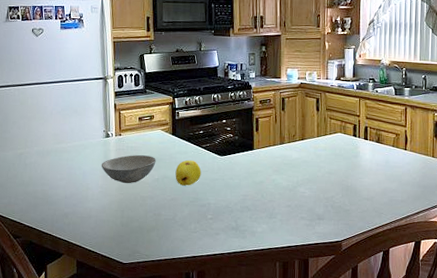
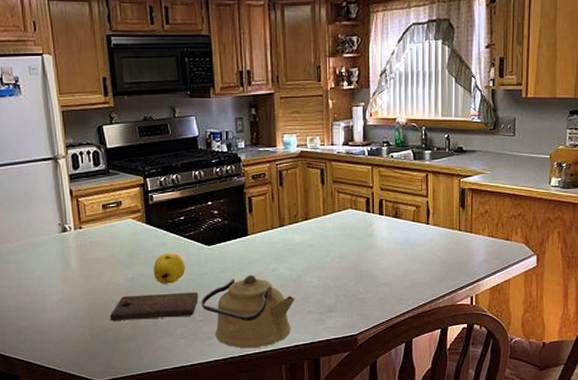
soup bowl: present [101,155,156,184] -> none [59,251,128,287]
cutting board: none [138,193,211,215] -> present [110,292,199,321]
kettle: none [212,183,290,246] -> present [200,274,295,349]

